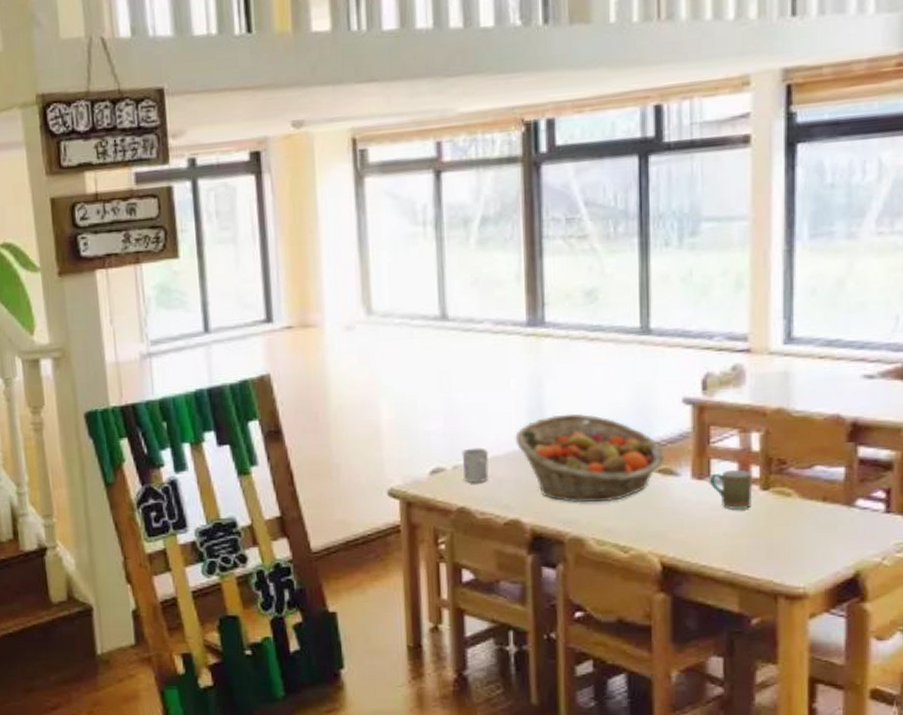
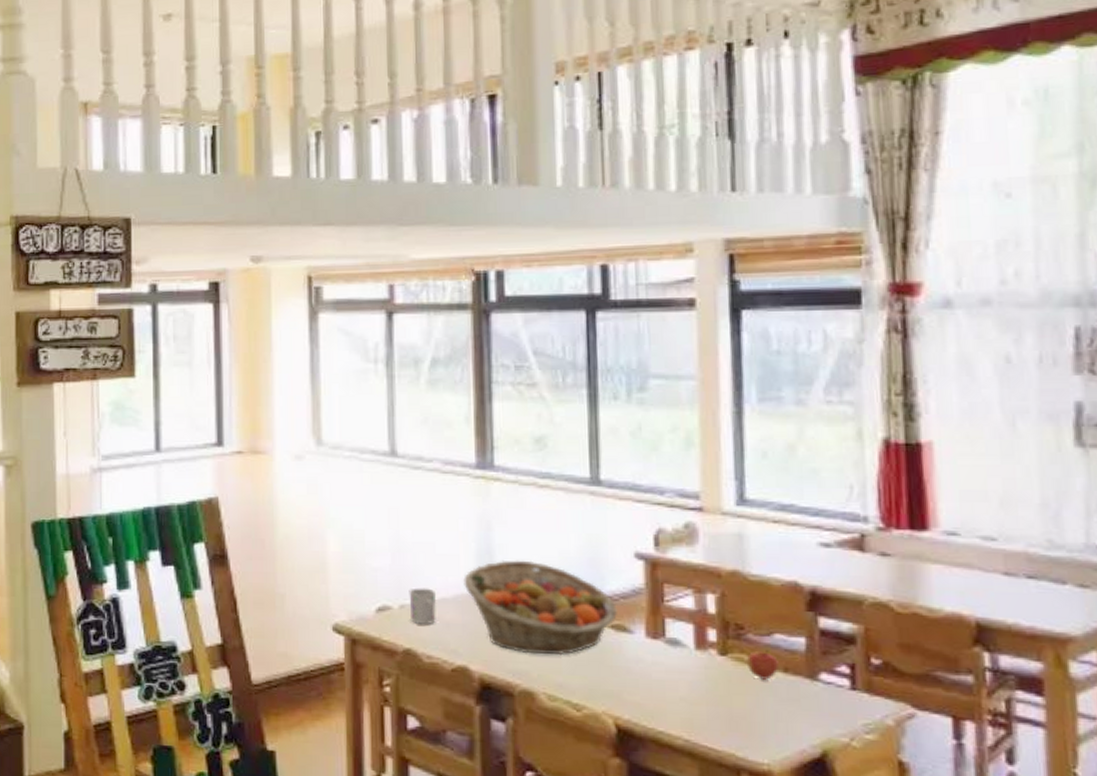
mug: present [710,469,753,510] -> none [665,630,710,674]
apple: none [787,482,818,510] -> present [746,650,779,680]

